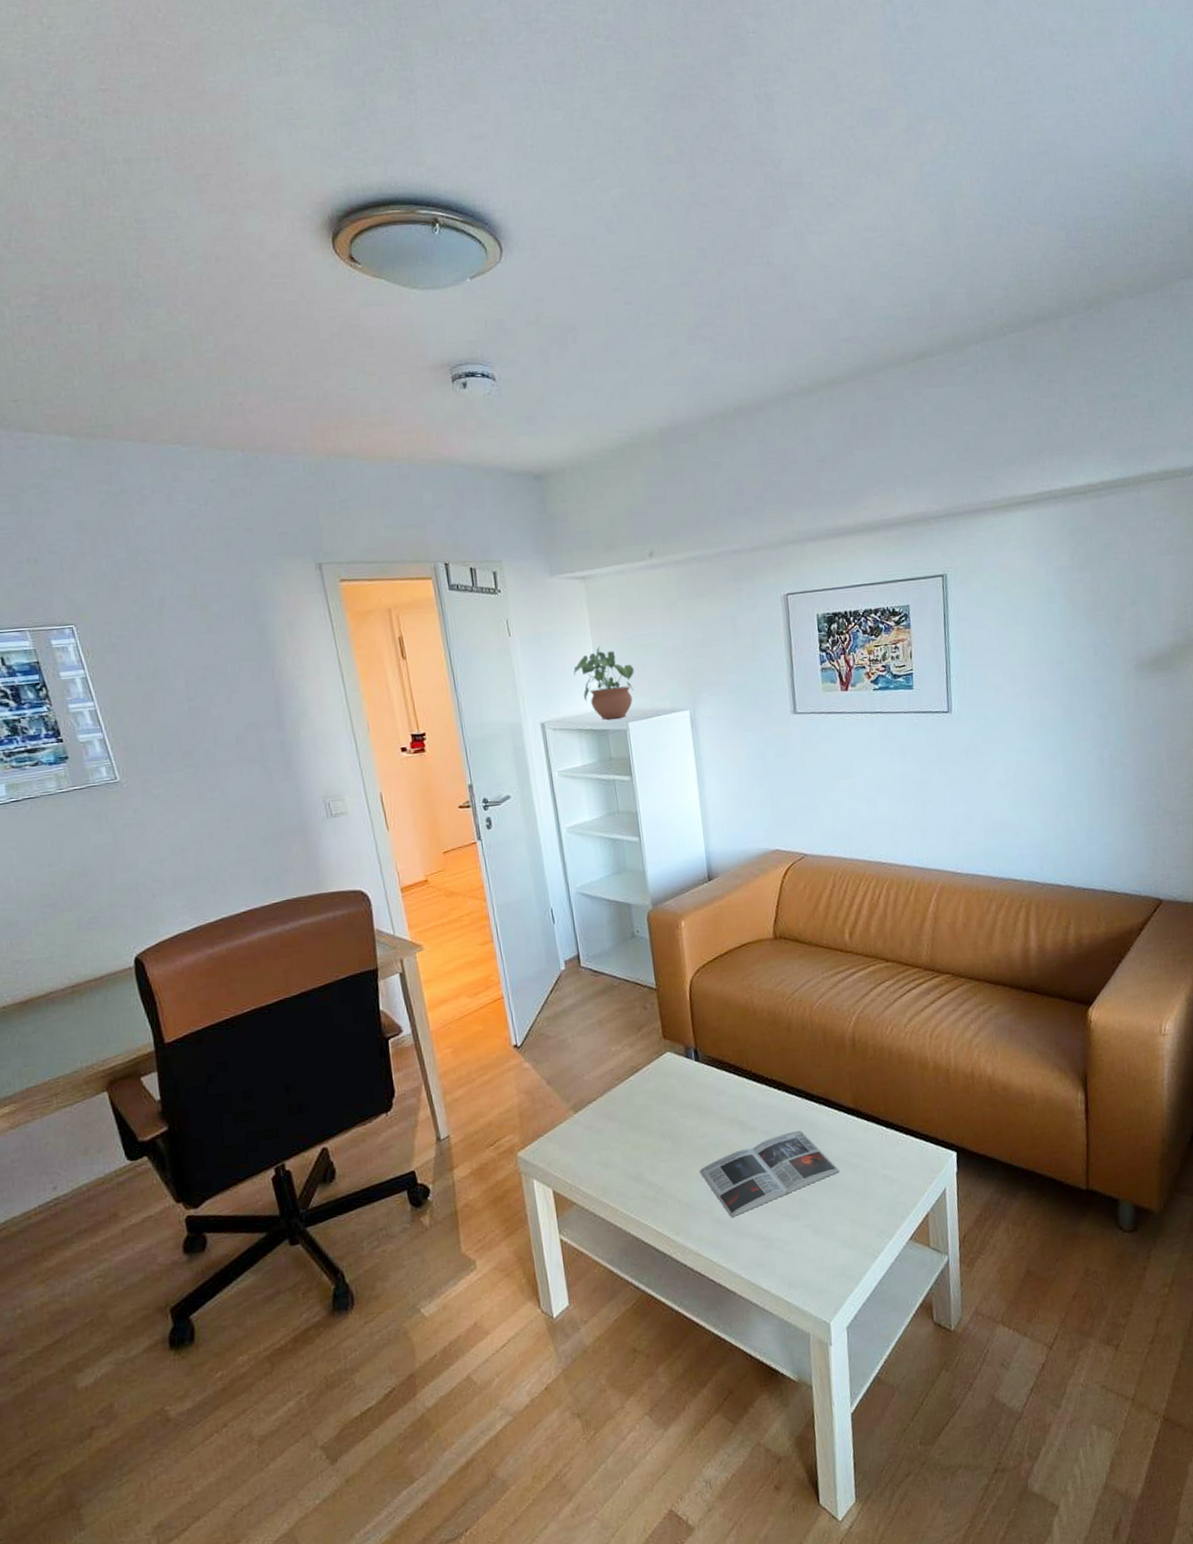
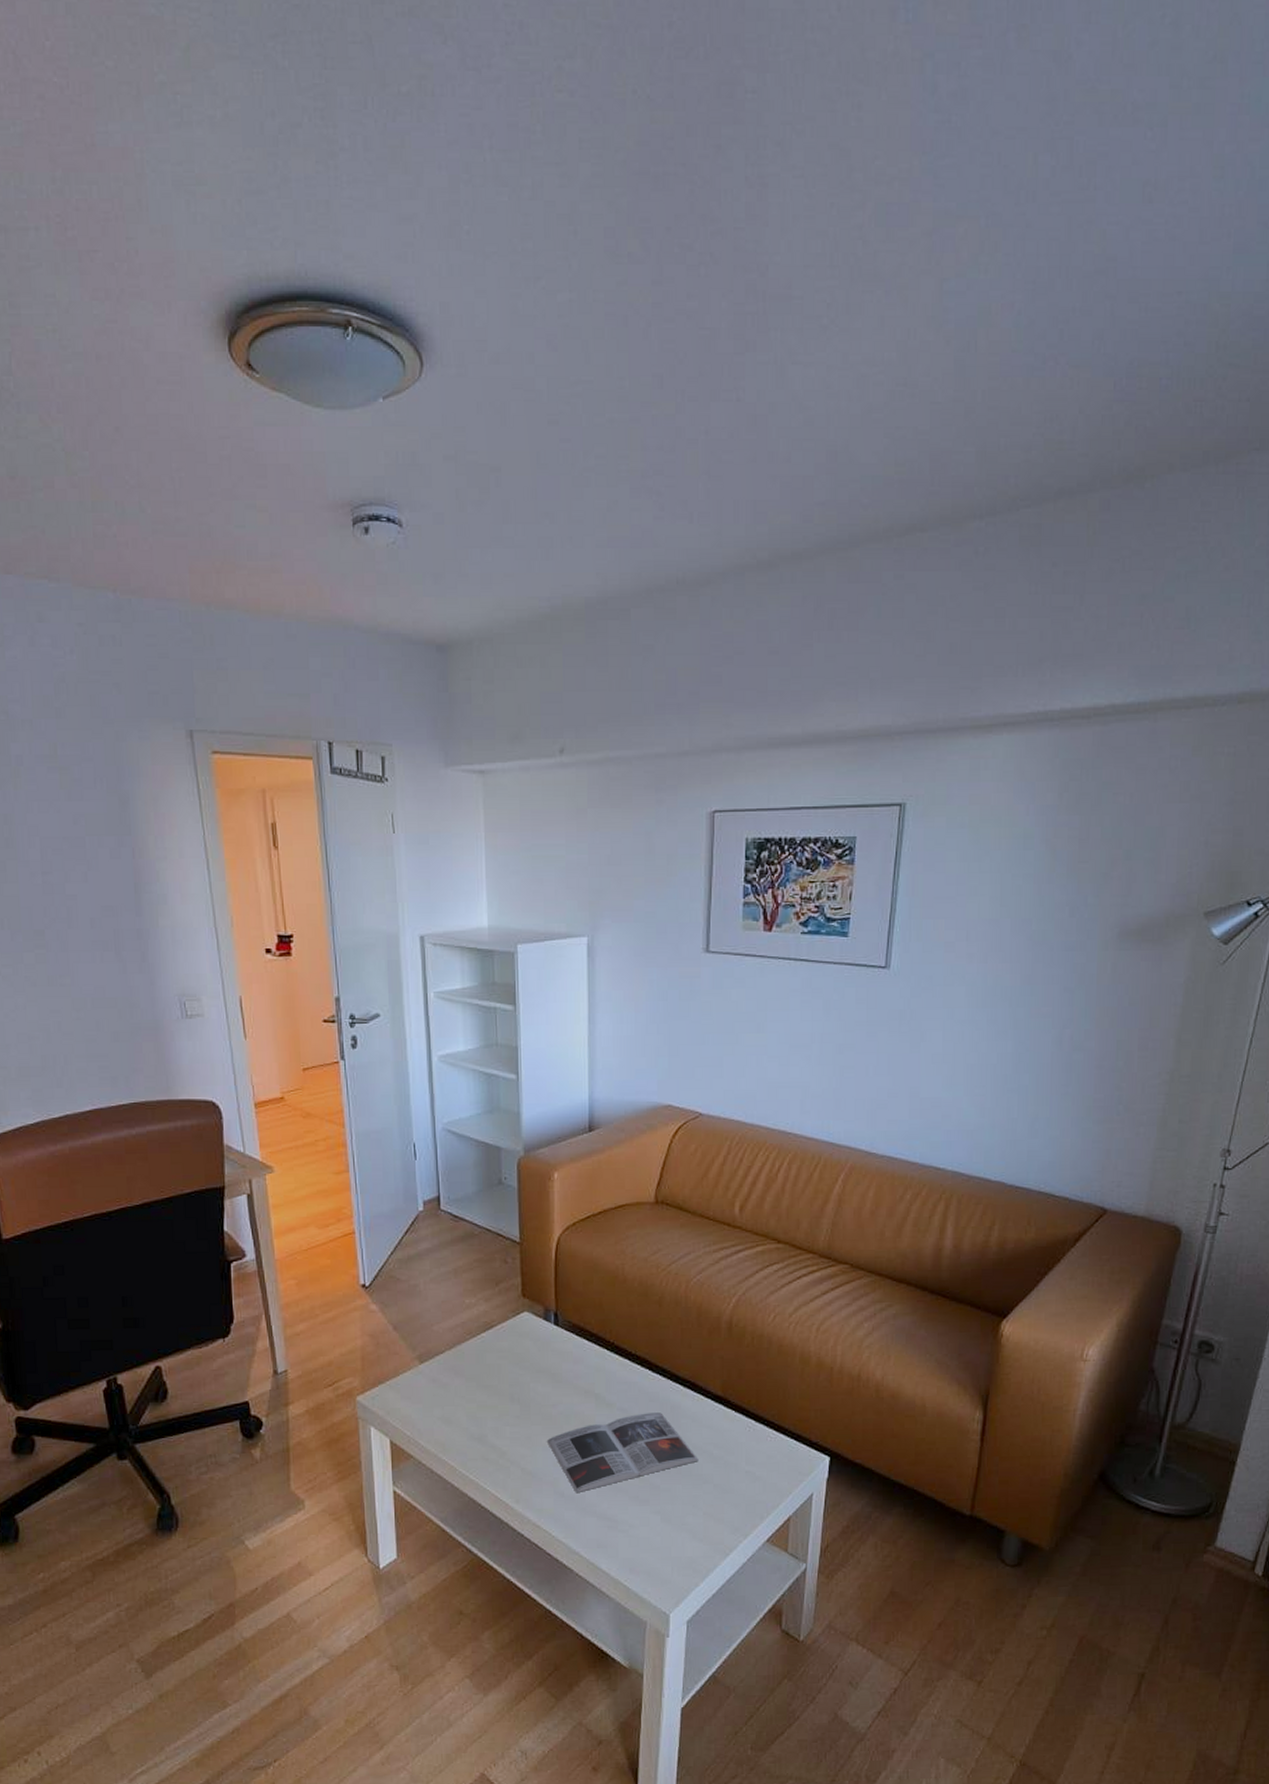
potted plant: present [573,646,634,720] -> none [461,853,529,939]

